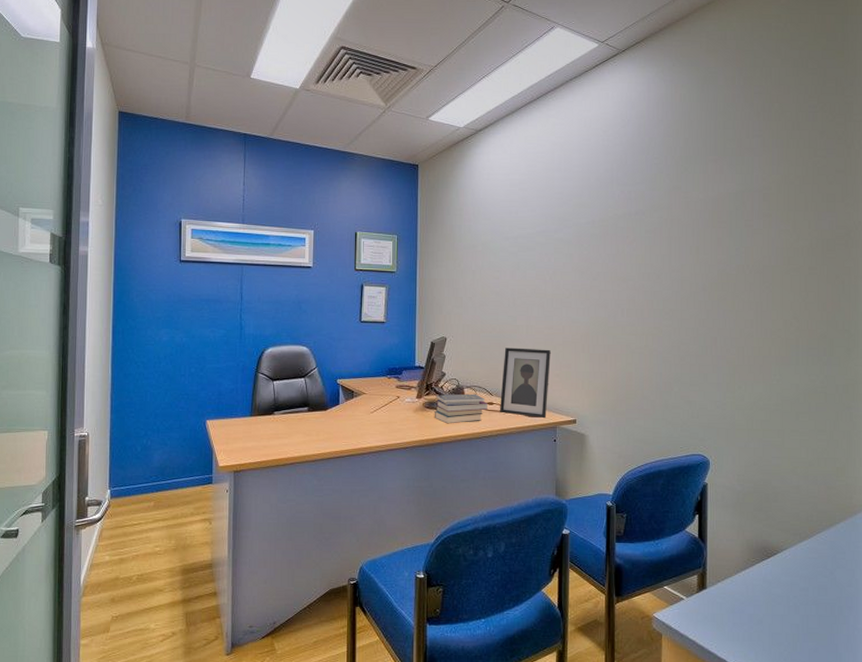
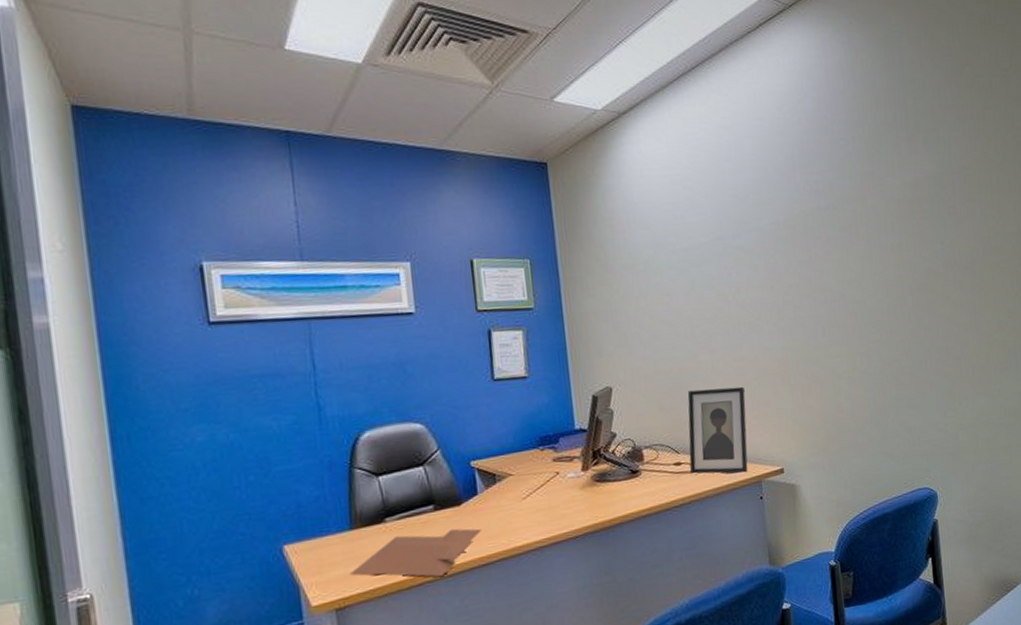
papers: none [247,426,339,461] -> present [350,528,482,578]
books: present [434,393,488,424] -> none [607,454,675,499]

